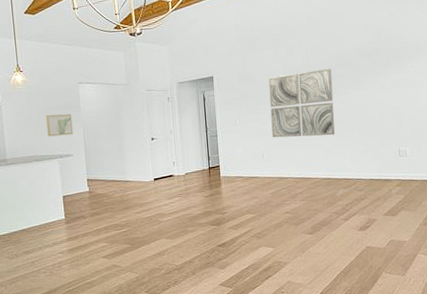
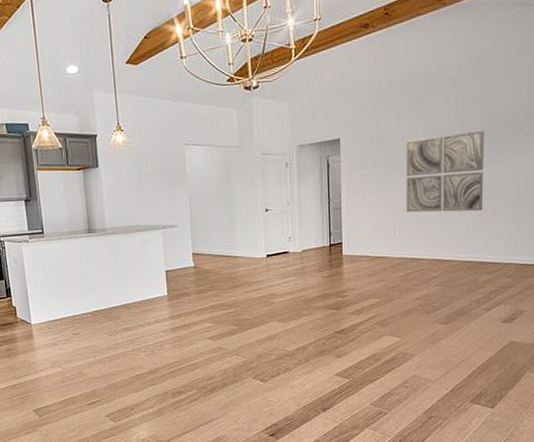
wall art: present [46,114,73,137] -> none [148,179,178,205]

